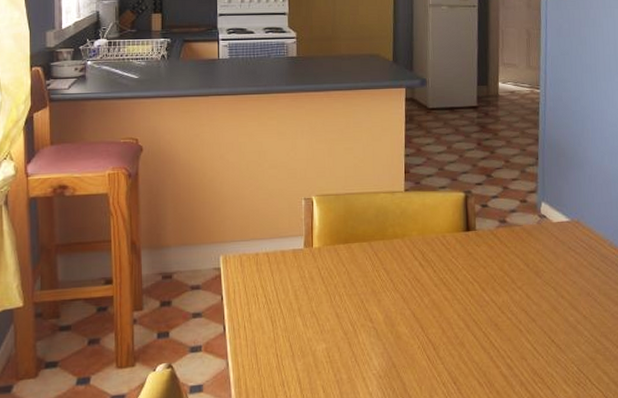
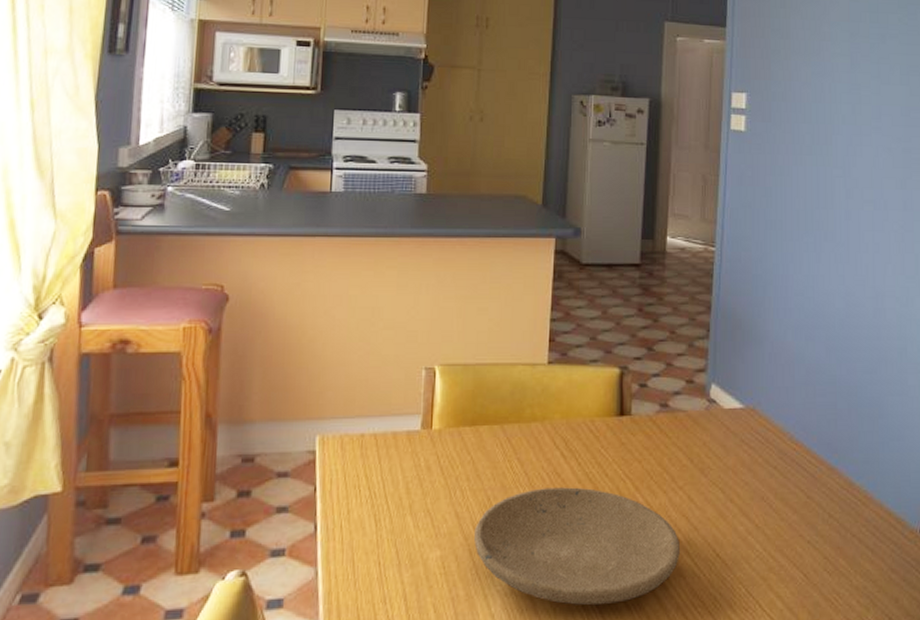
plate: none [352,290,522,384] -> present [474,487,681,606]

